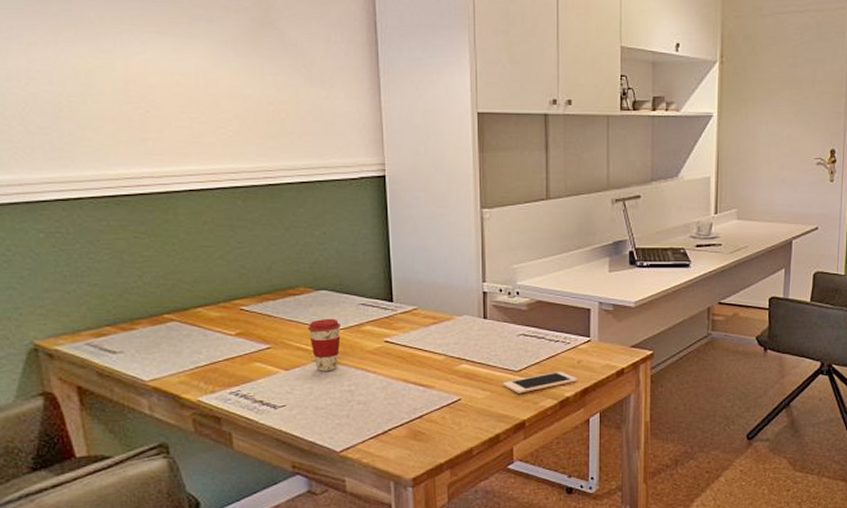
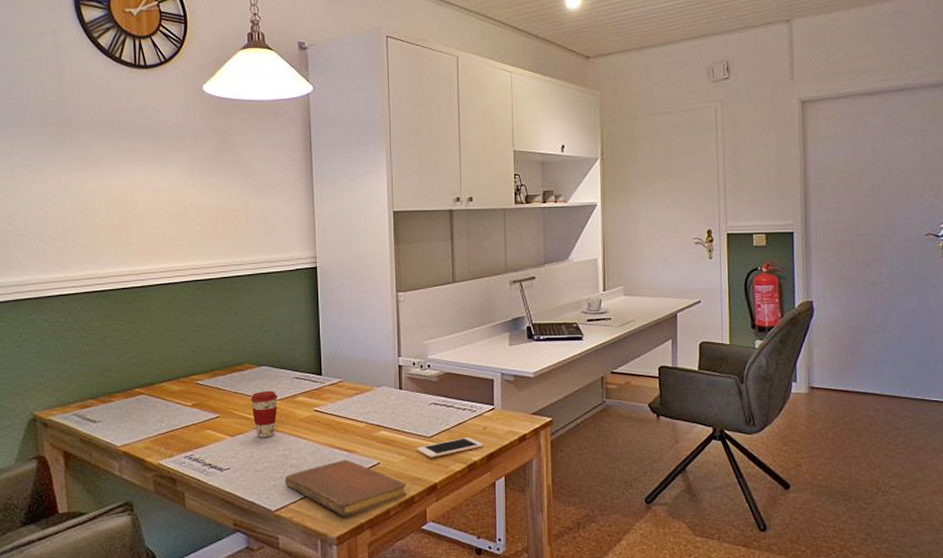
notebook: none [351,396,491,456] -> present [285,460,407,516]

